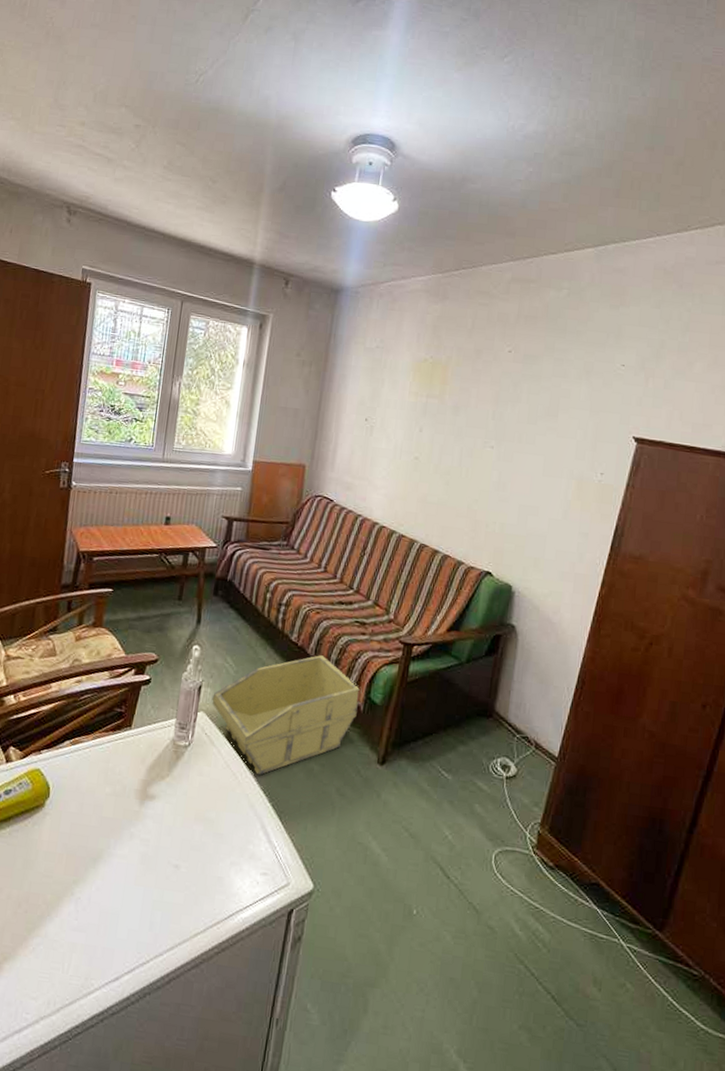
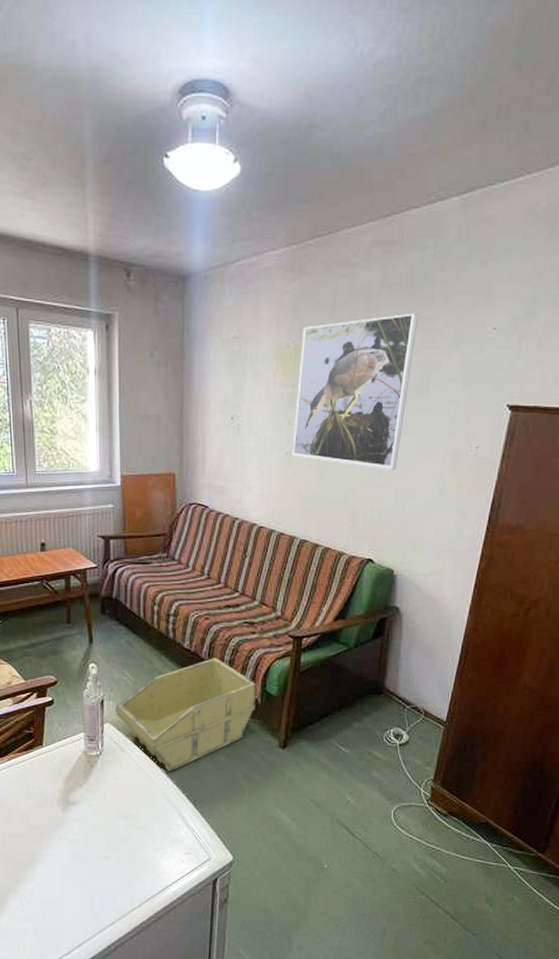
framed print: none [420,343,551,486] -> present [292,312,419,470]

